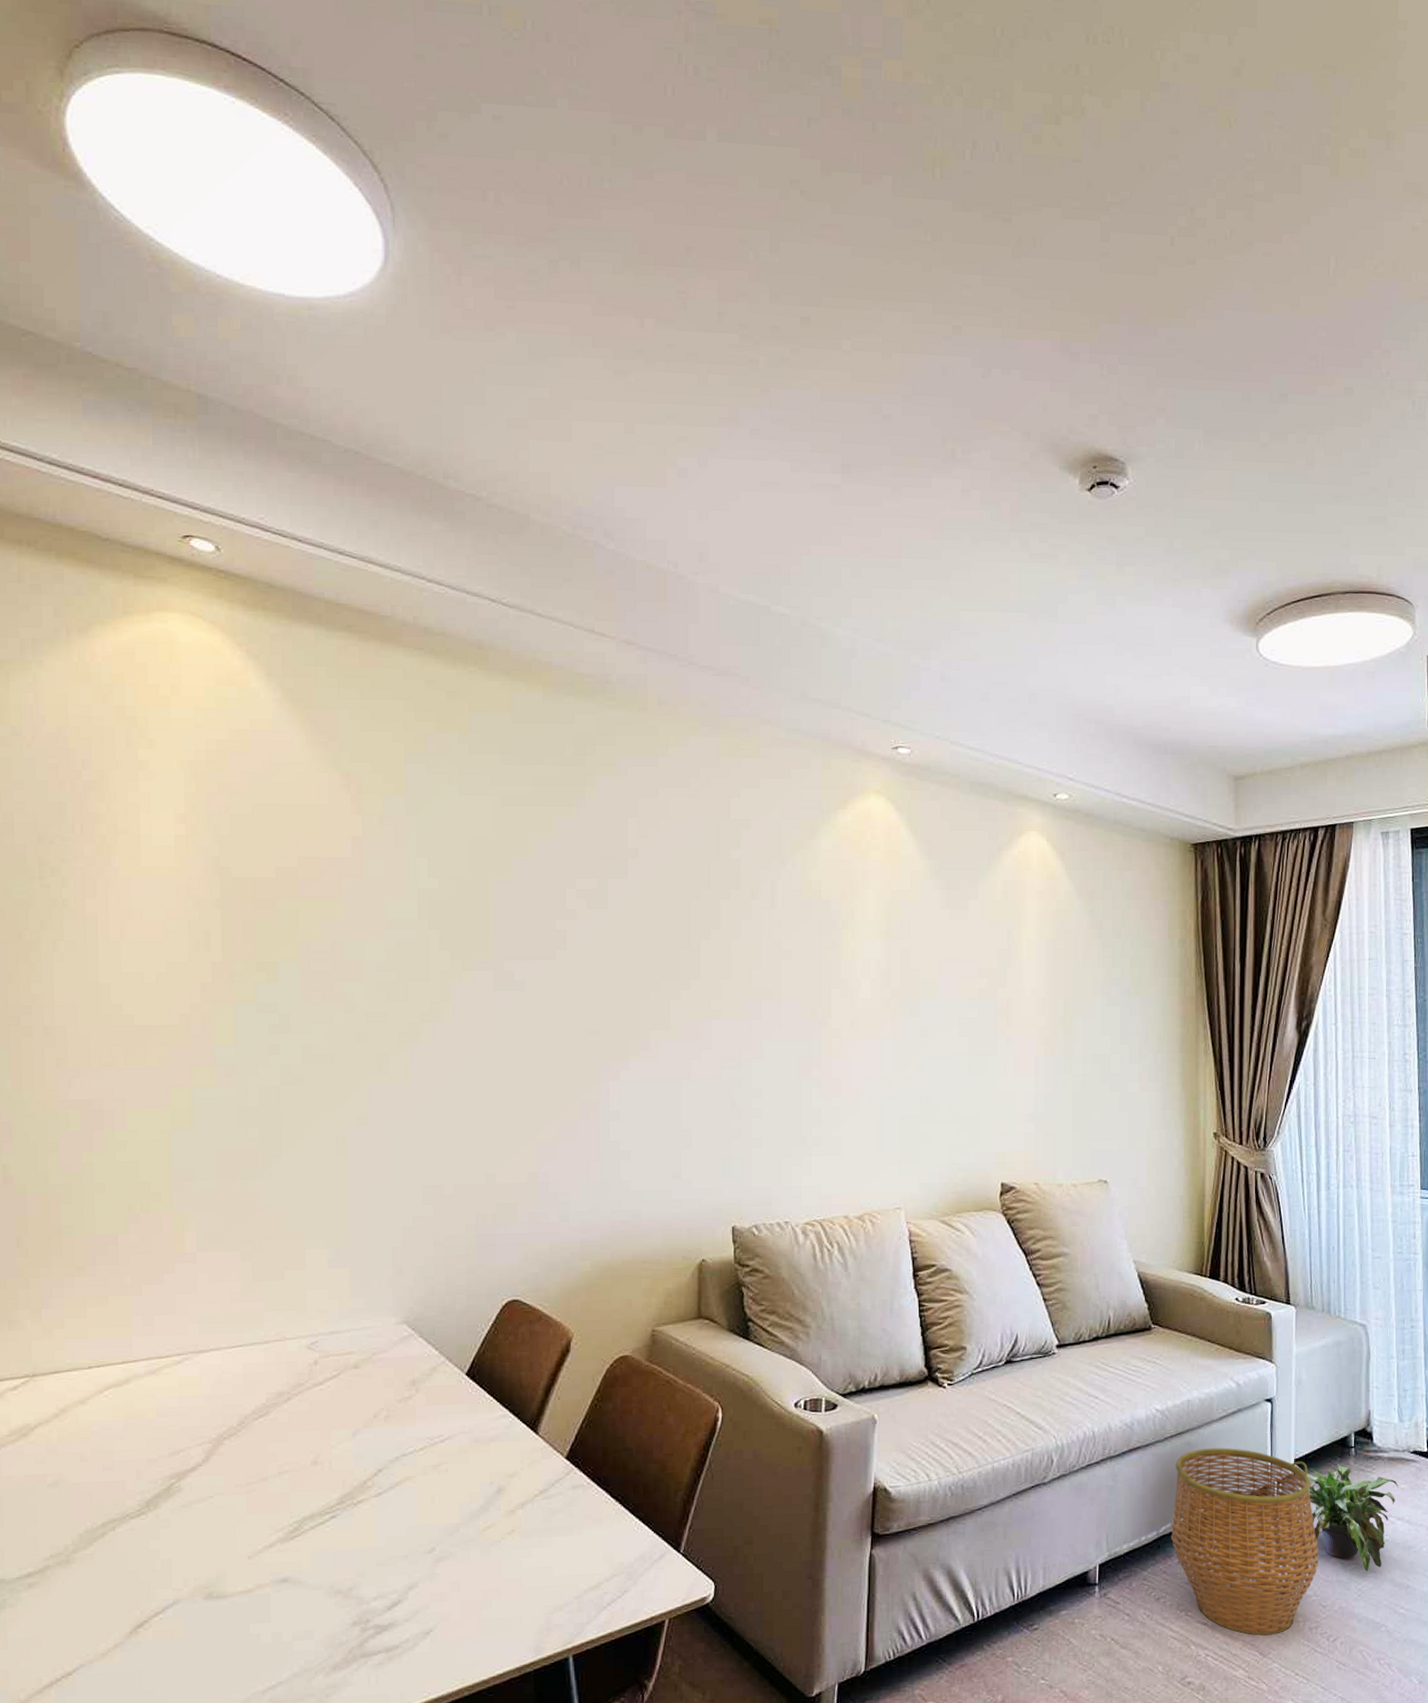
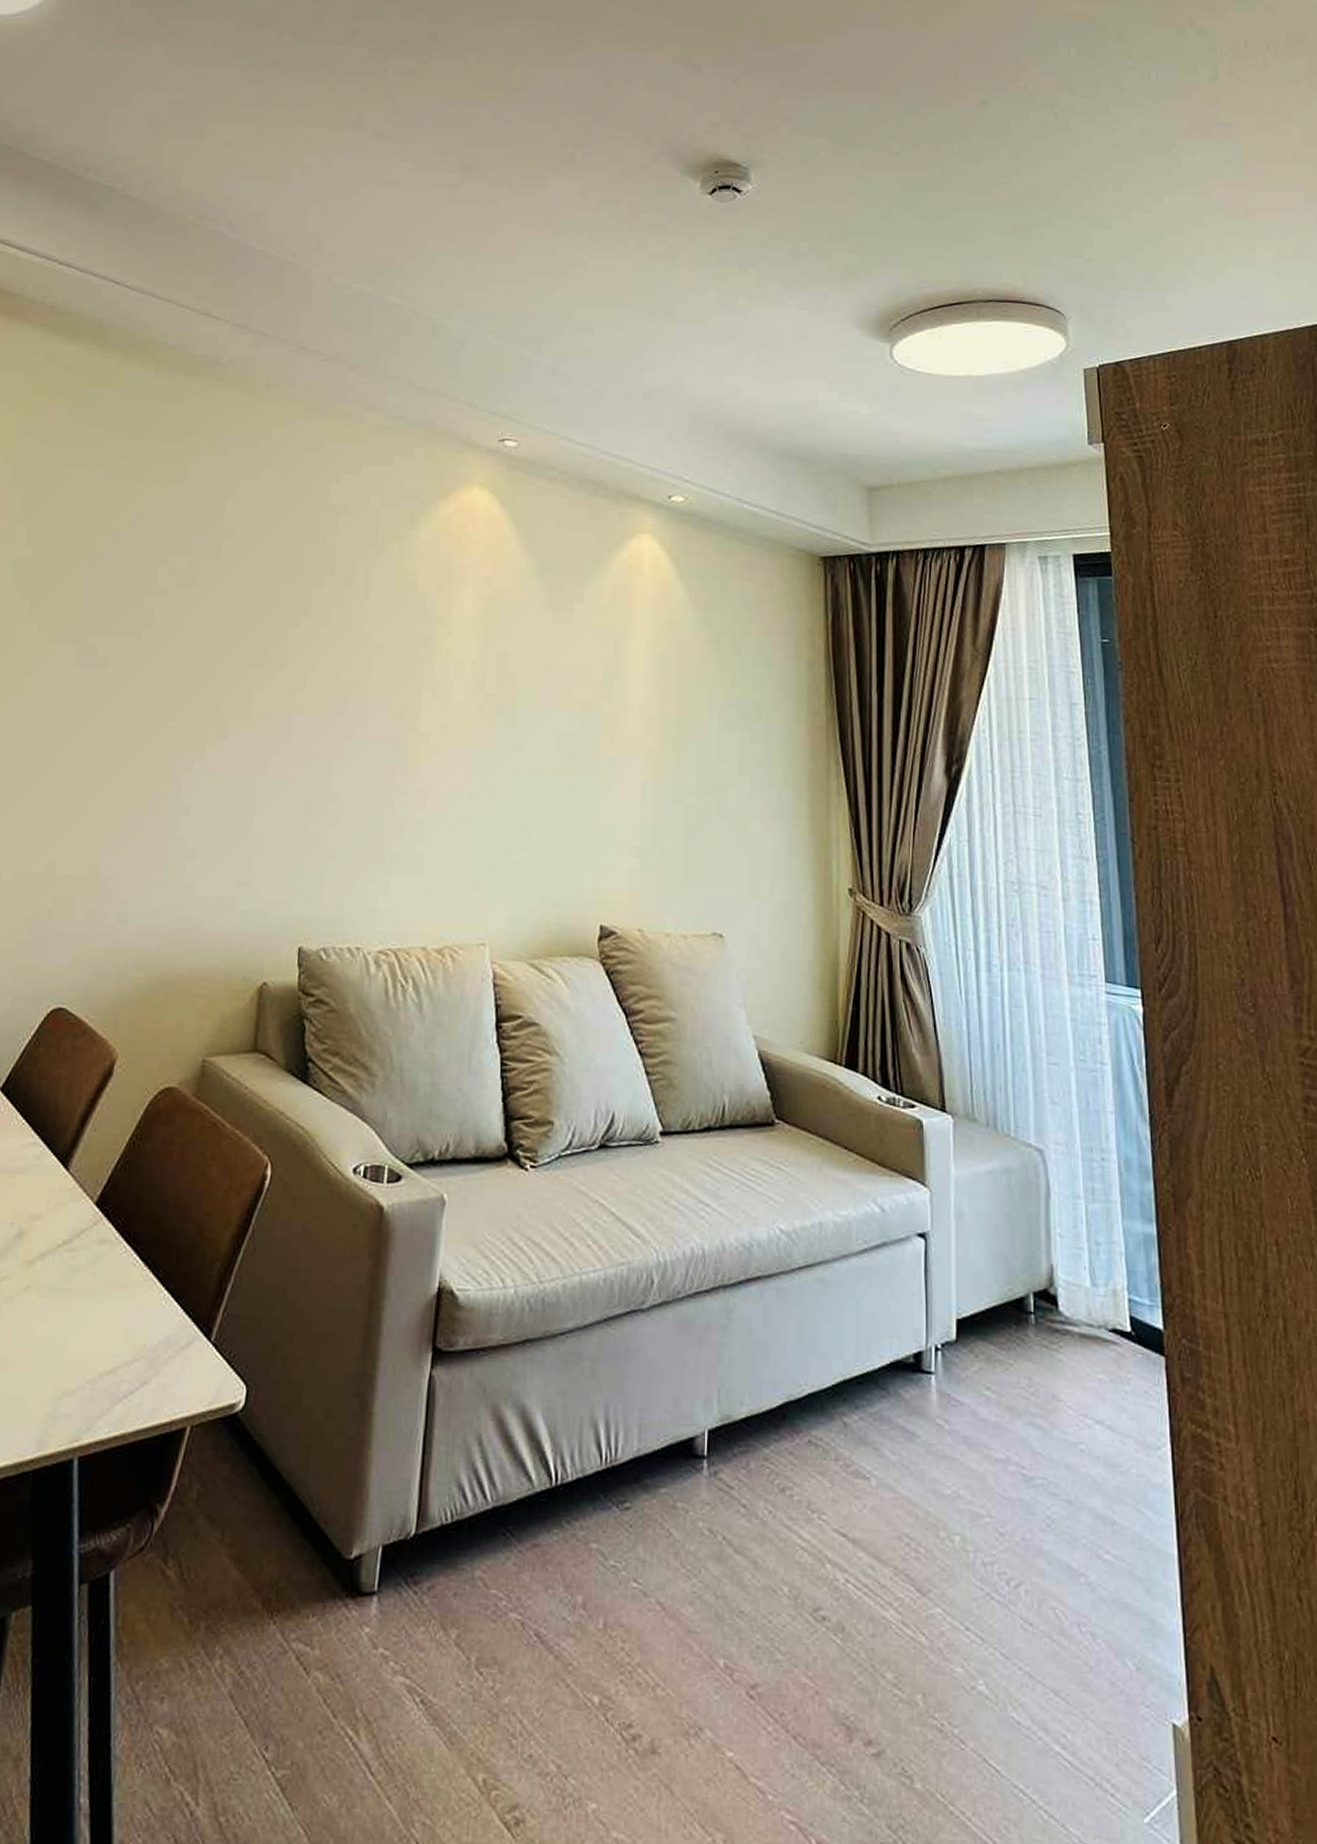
basket: present [1170,1447,1319,1636] -> none [798,1289,992,1565]
potted plant: present [1290,1464,1399,1573] -> none [952,1326,1095,1493]

